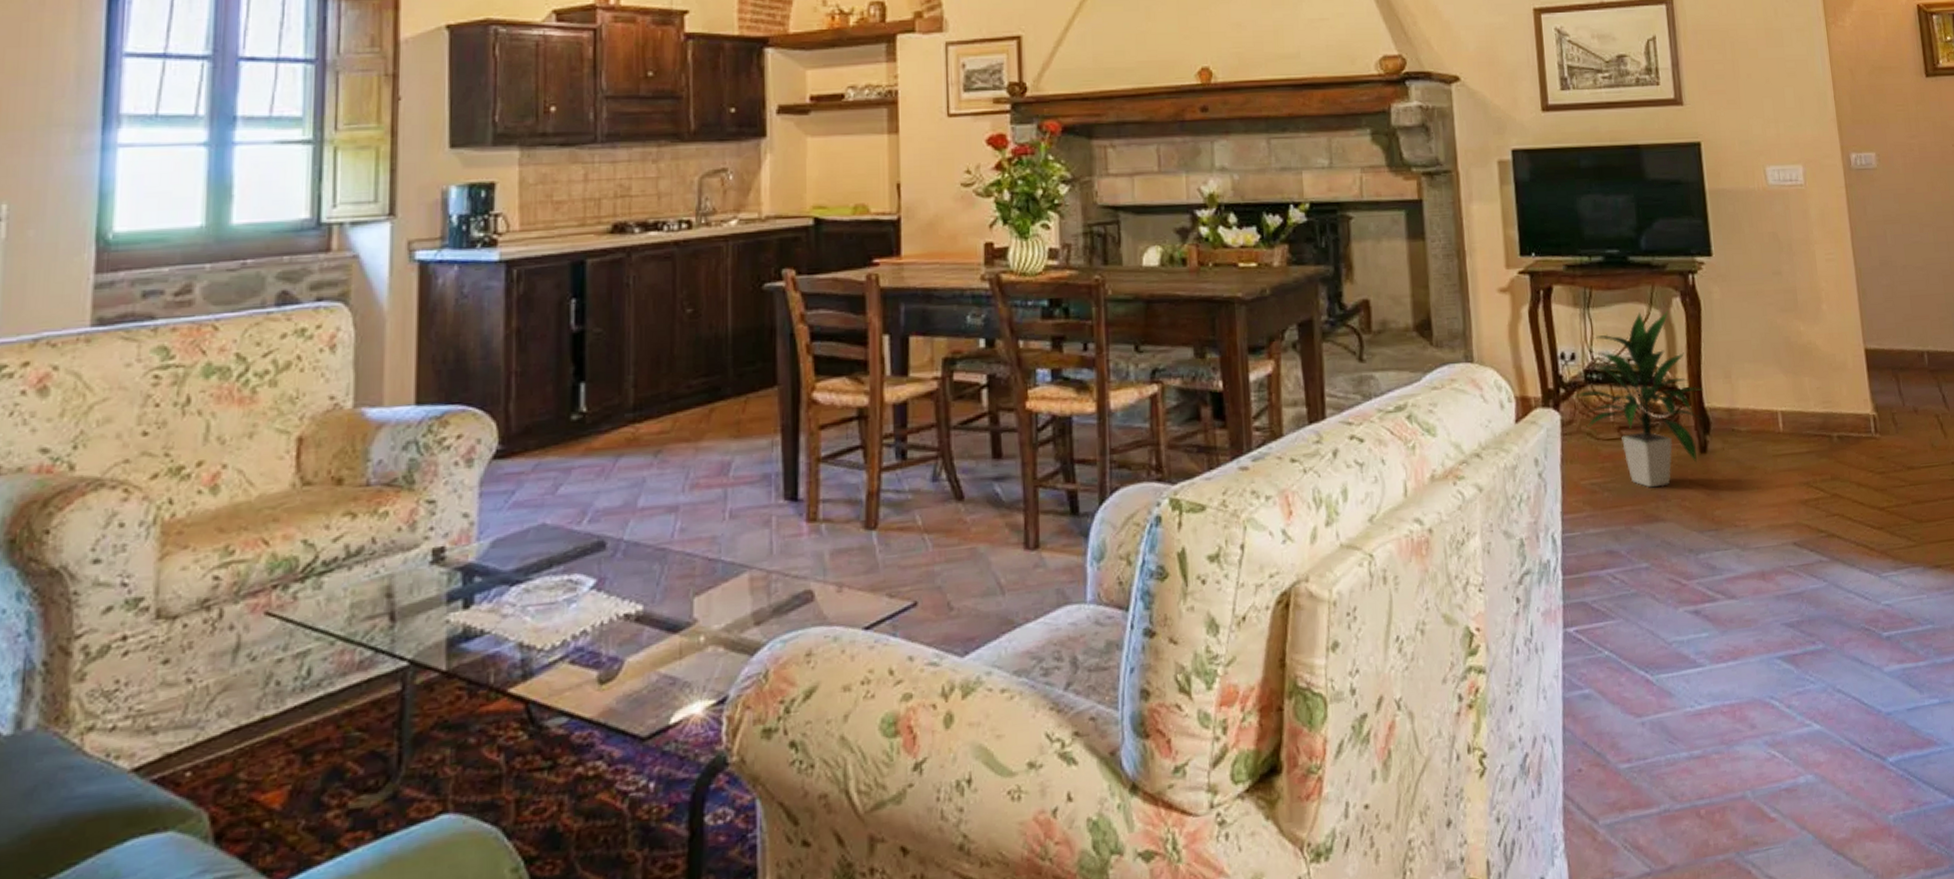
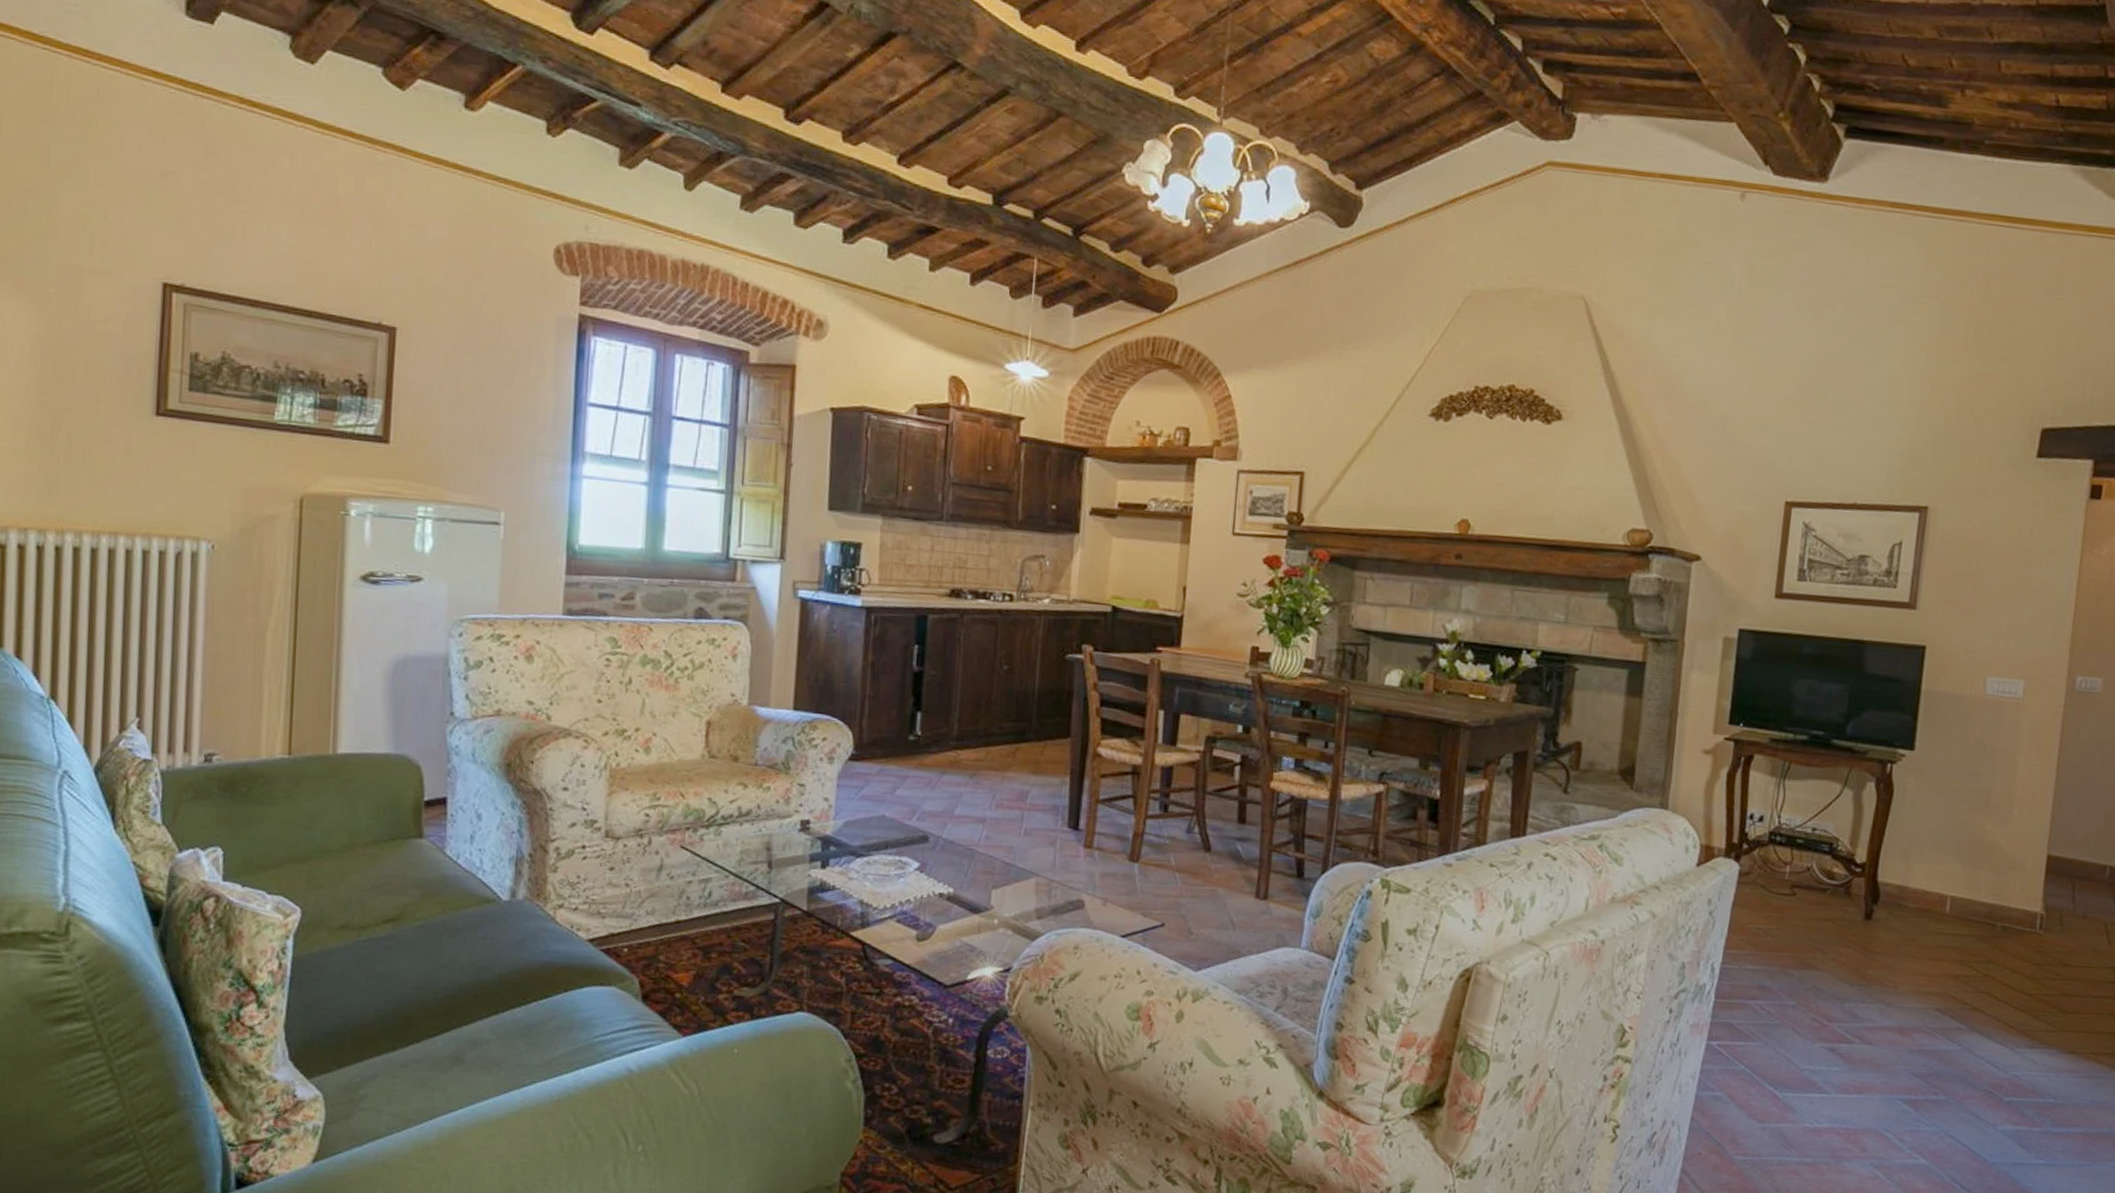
indoor plant: present [1571,310,1703,488] -> none [1752,790,1880,942]

